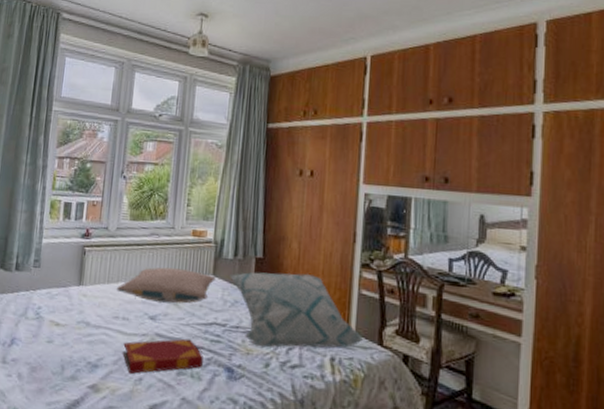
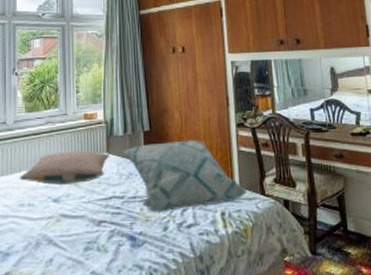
hardback book: present [122,338,203,374] -> none [31,215,107,256]

